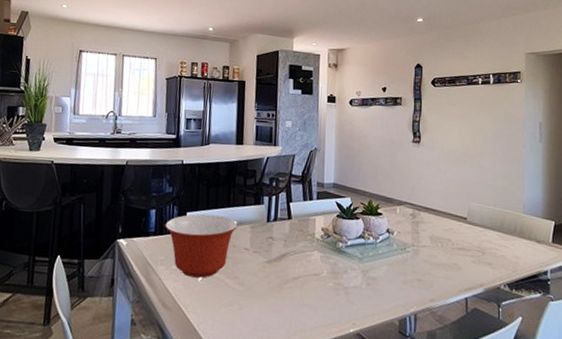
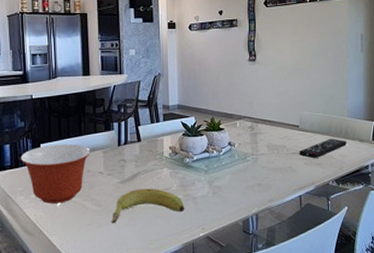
banana: none [254,270,335,307] -> present [111,188,185,224]
remote control: none [466,236,522,258] -> present [299,138,347,159]

